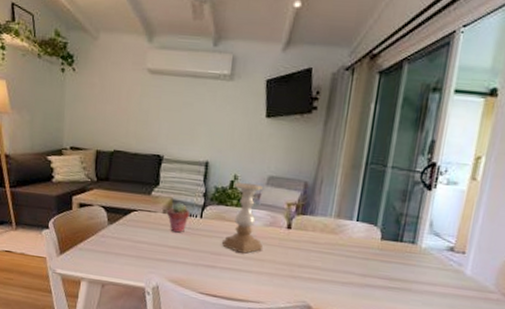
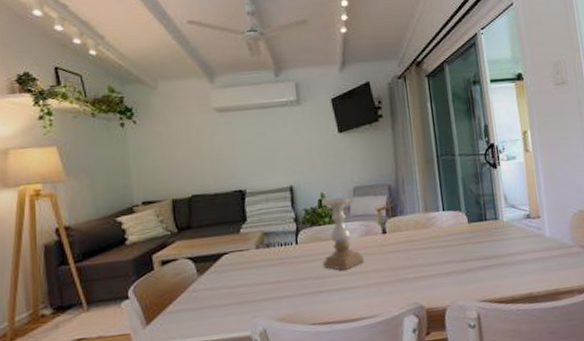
potted succulent: present [167,202,190,233] -> none [260,233,285,267]

